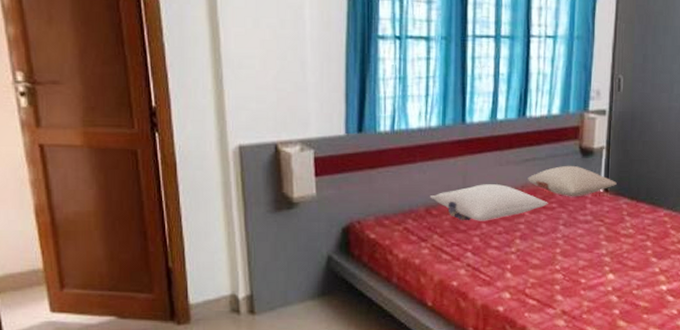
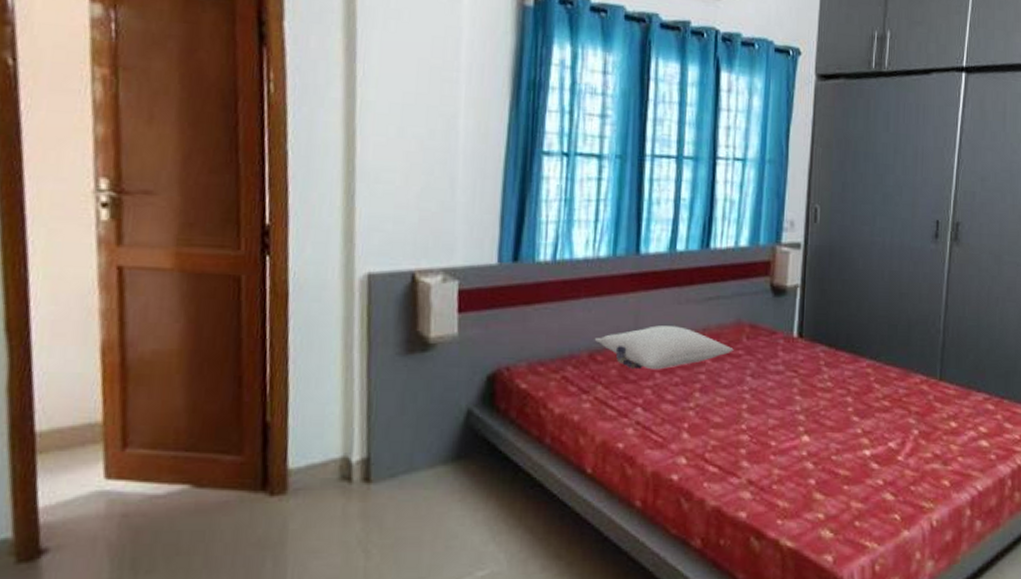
pillow: present [528,165,617,197] -> none [710,305,813,343]

